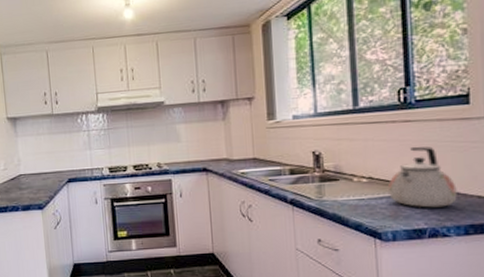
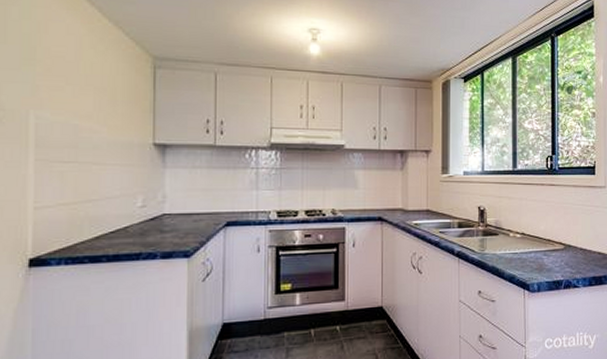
kettle: present [388,146,457,208] -> none [536,207,585,262]

